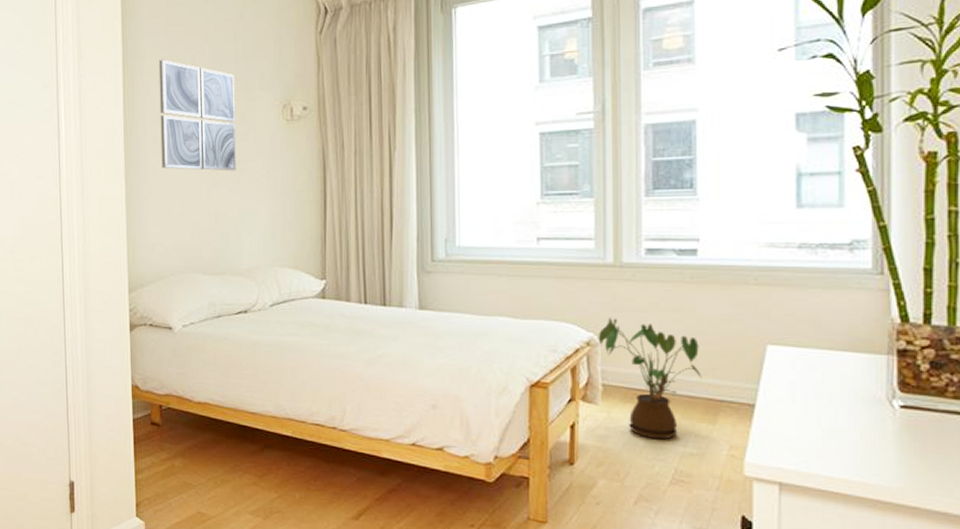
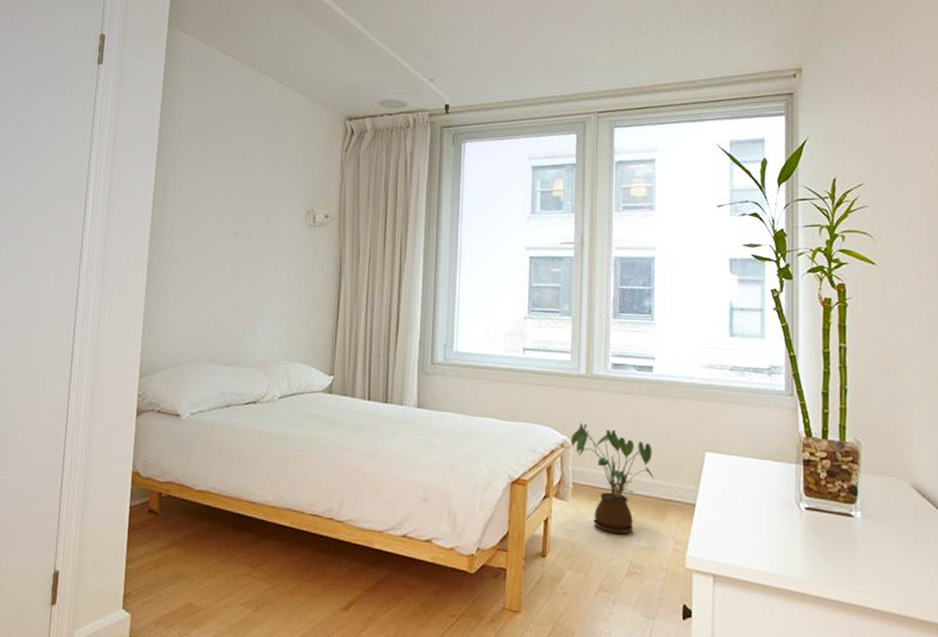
wall art: present [158,59,236,171] -> none [185,158,264,268]

